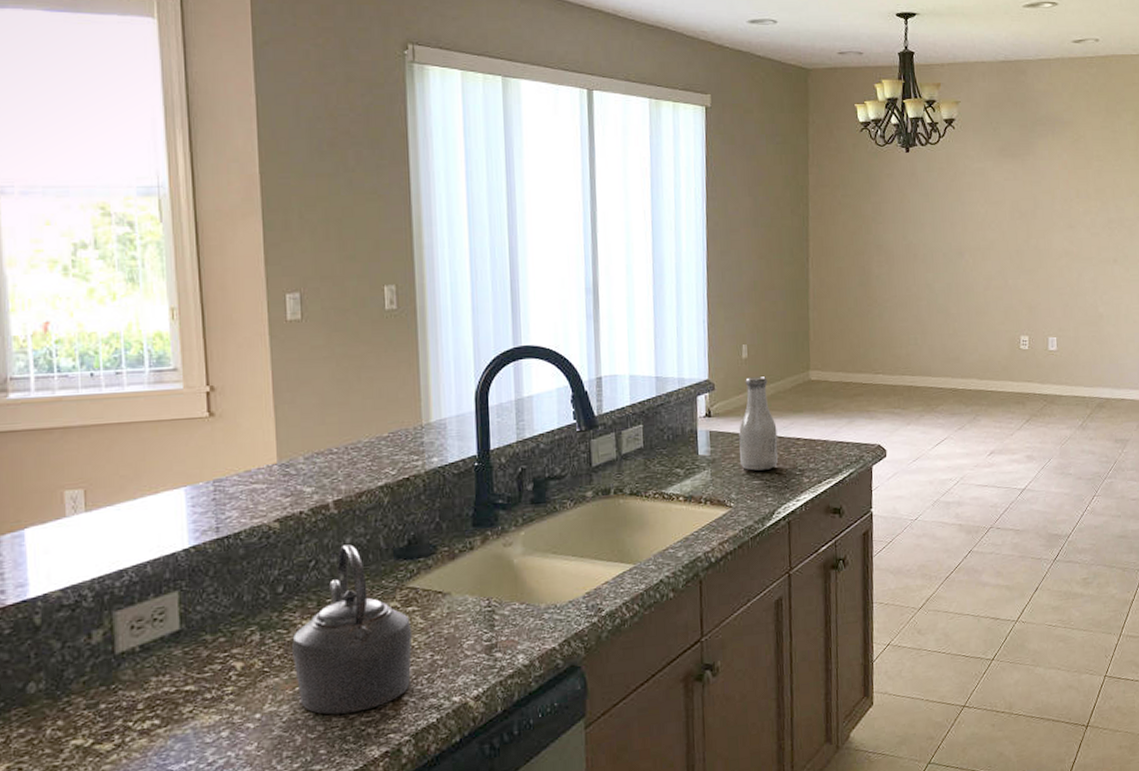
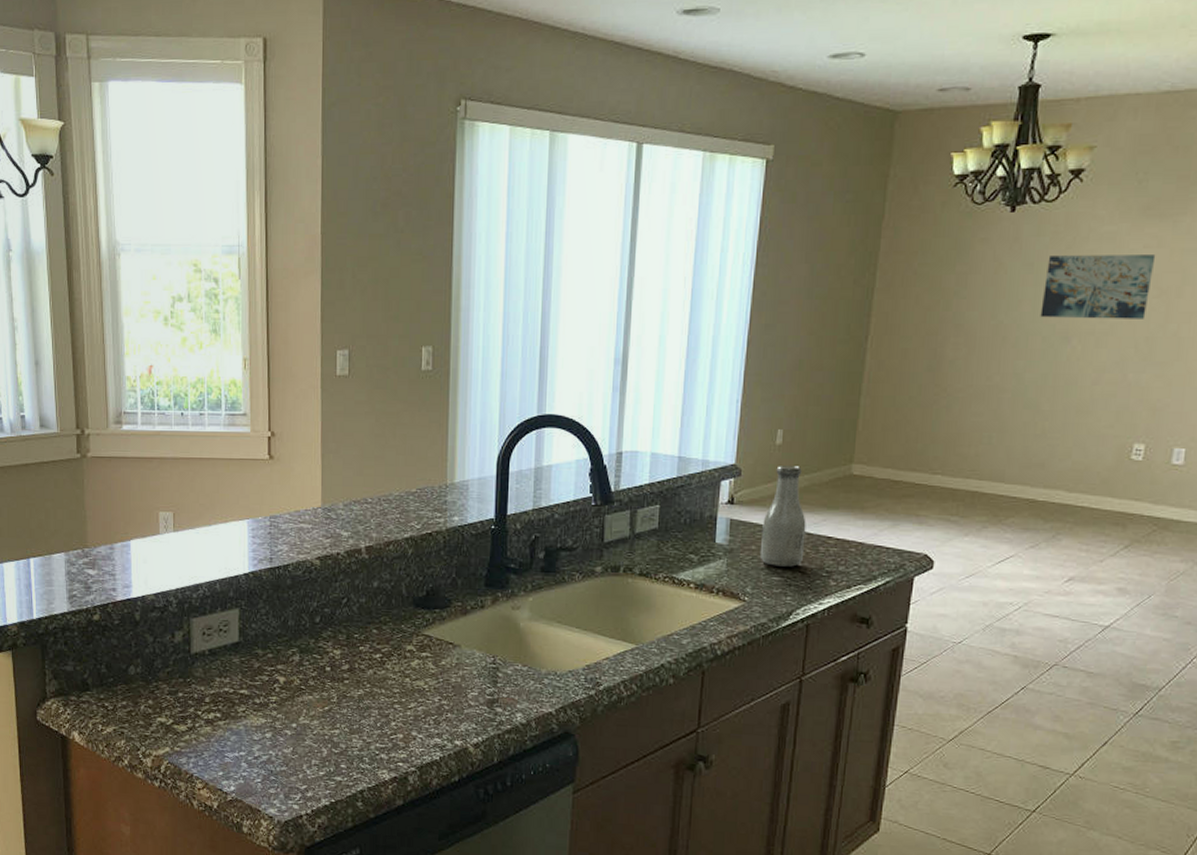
kettle: present [292,544,413,715] -> none [324,588,425,738]
wall art: none [938,186,1014,238] -> present [1040,255,1156,319]

